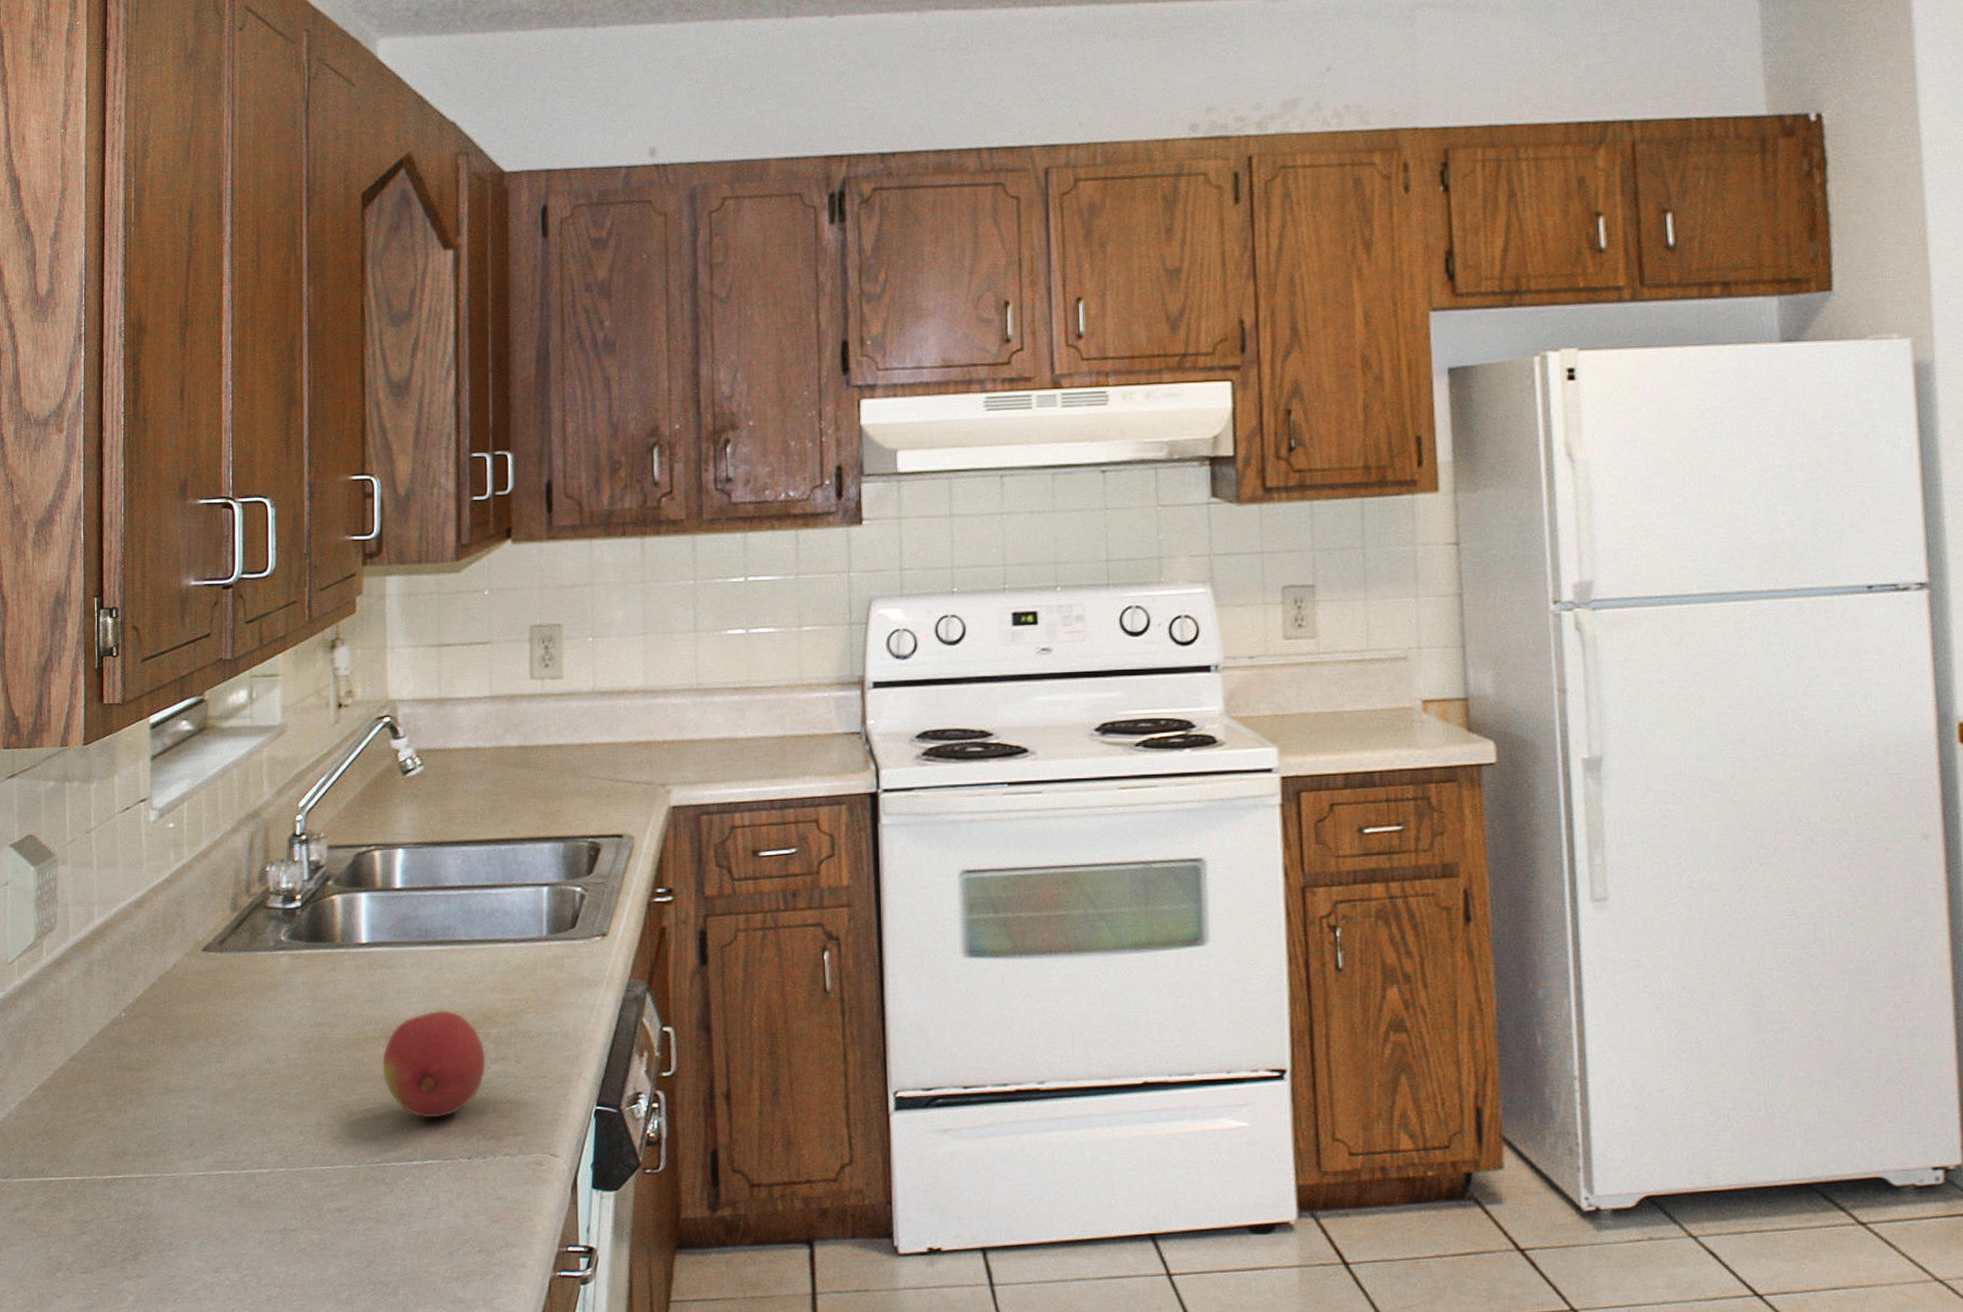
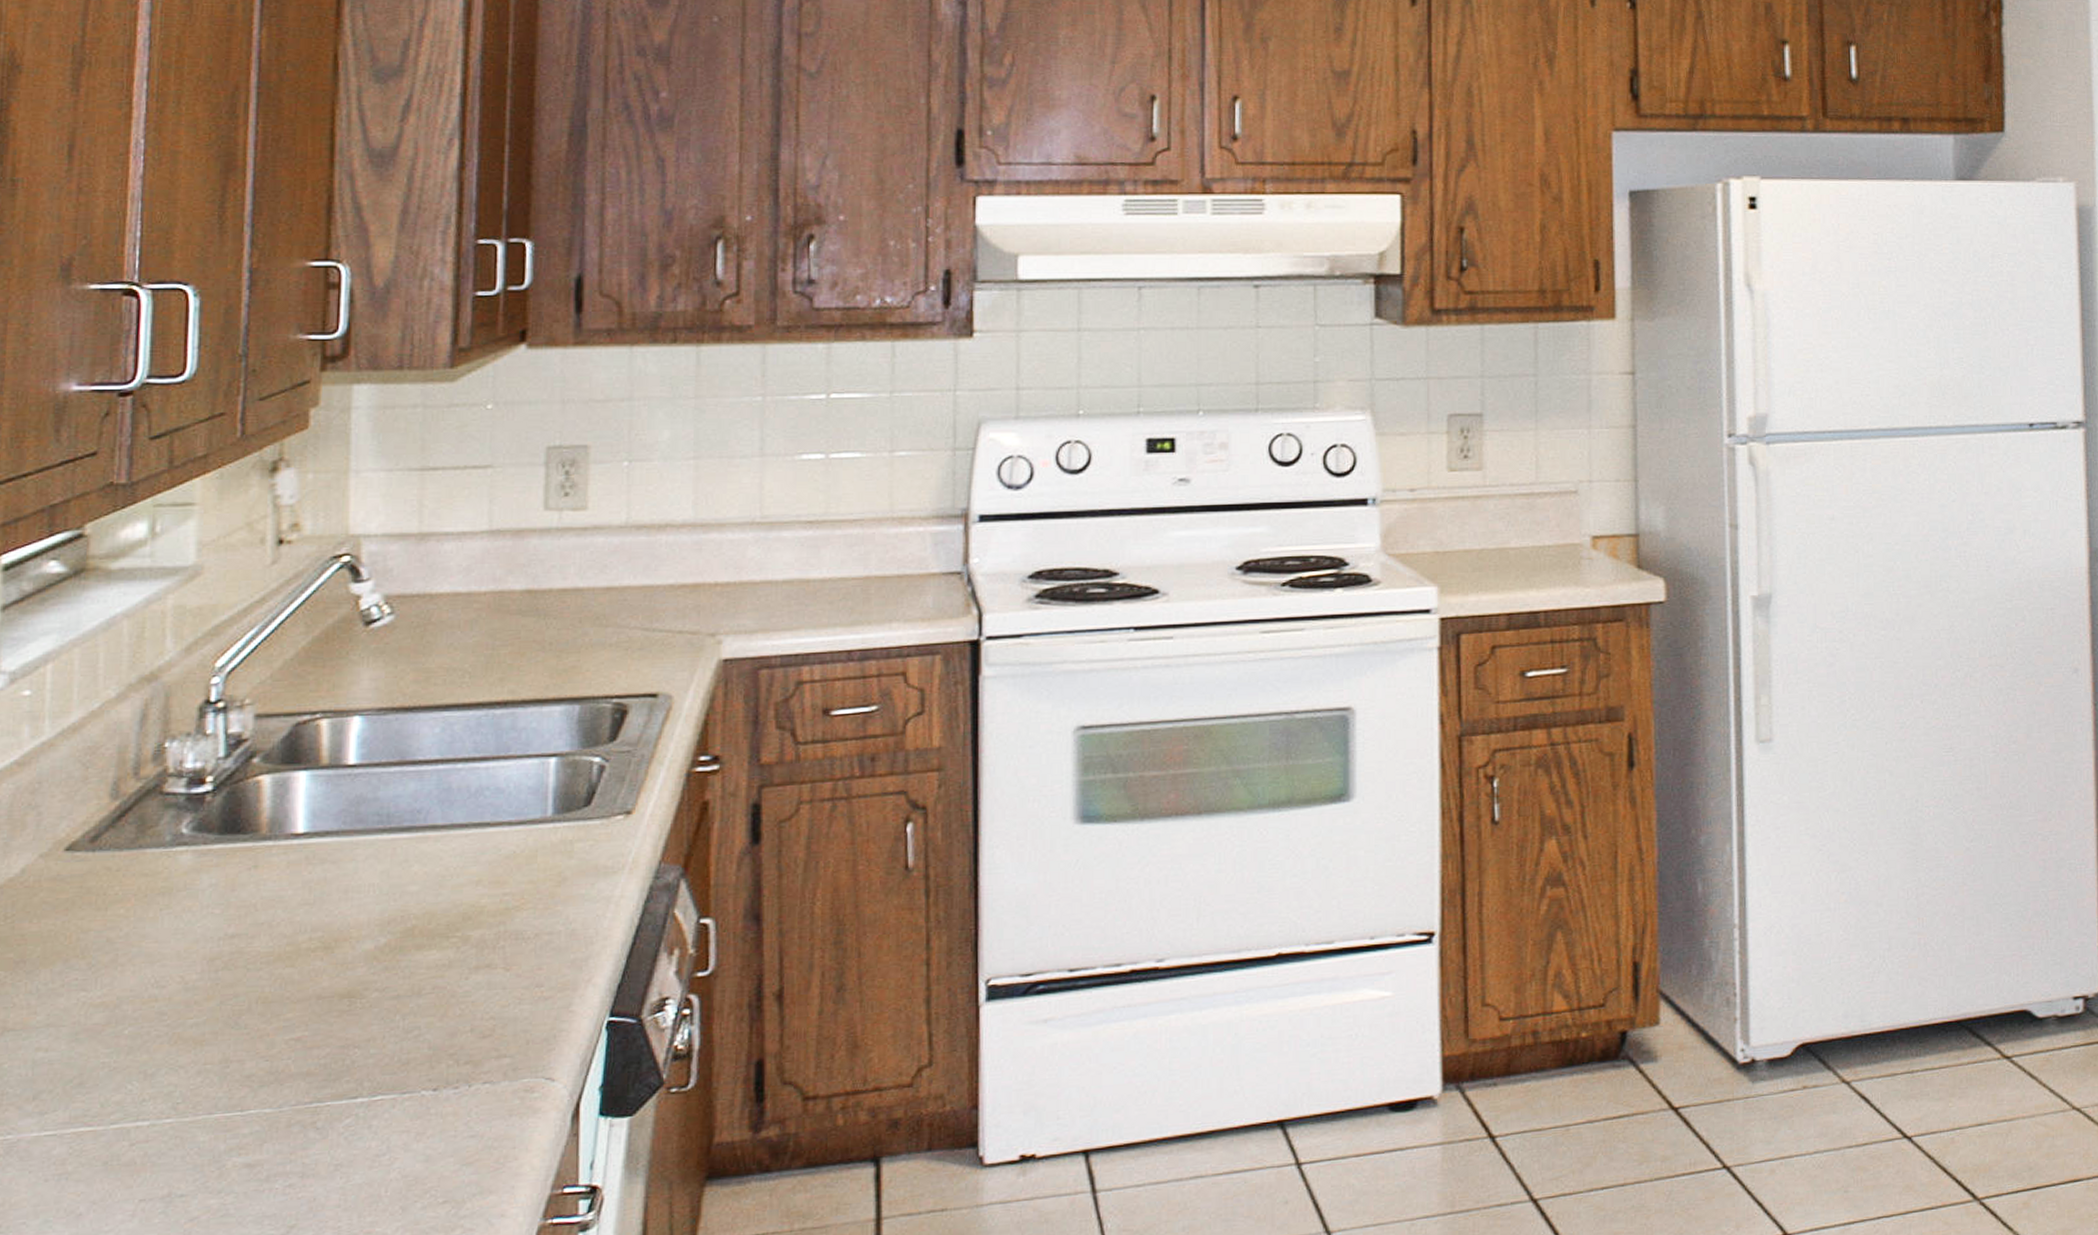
fruit: present [382,1010,486,1118] -> none [319,910,464,1045]

